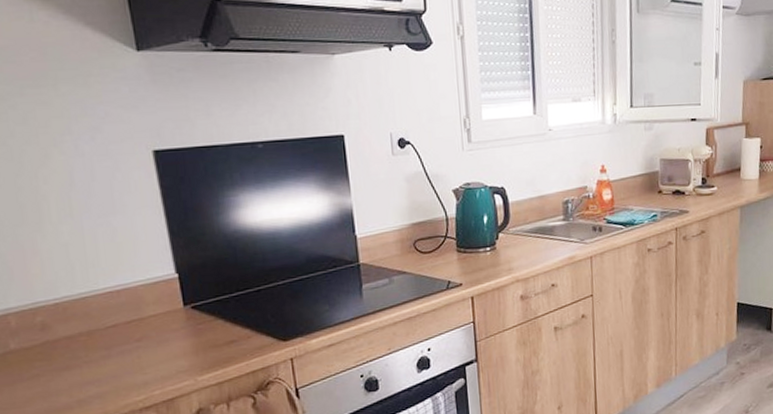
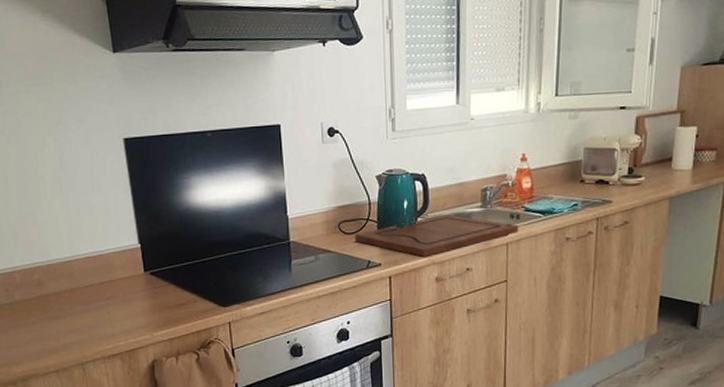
cutting board: none [431,228,602,275] -> present [354,214,519,258]

